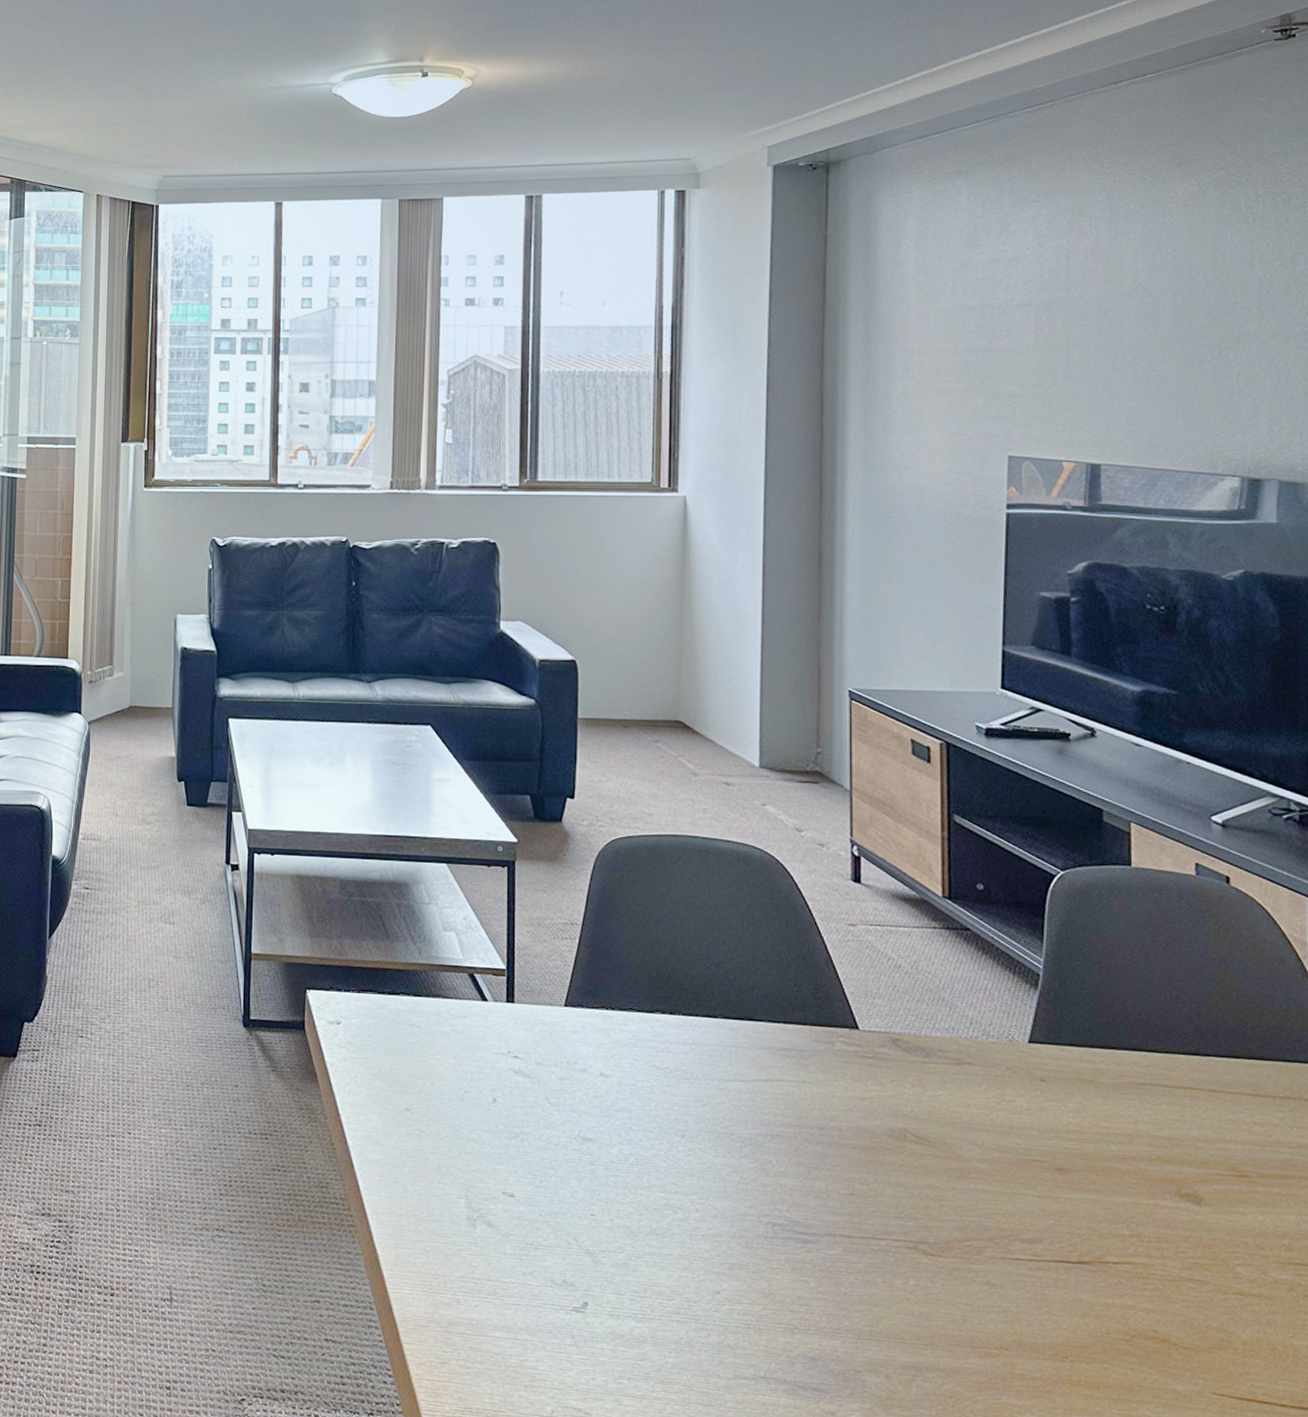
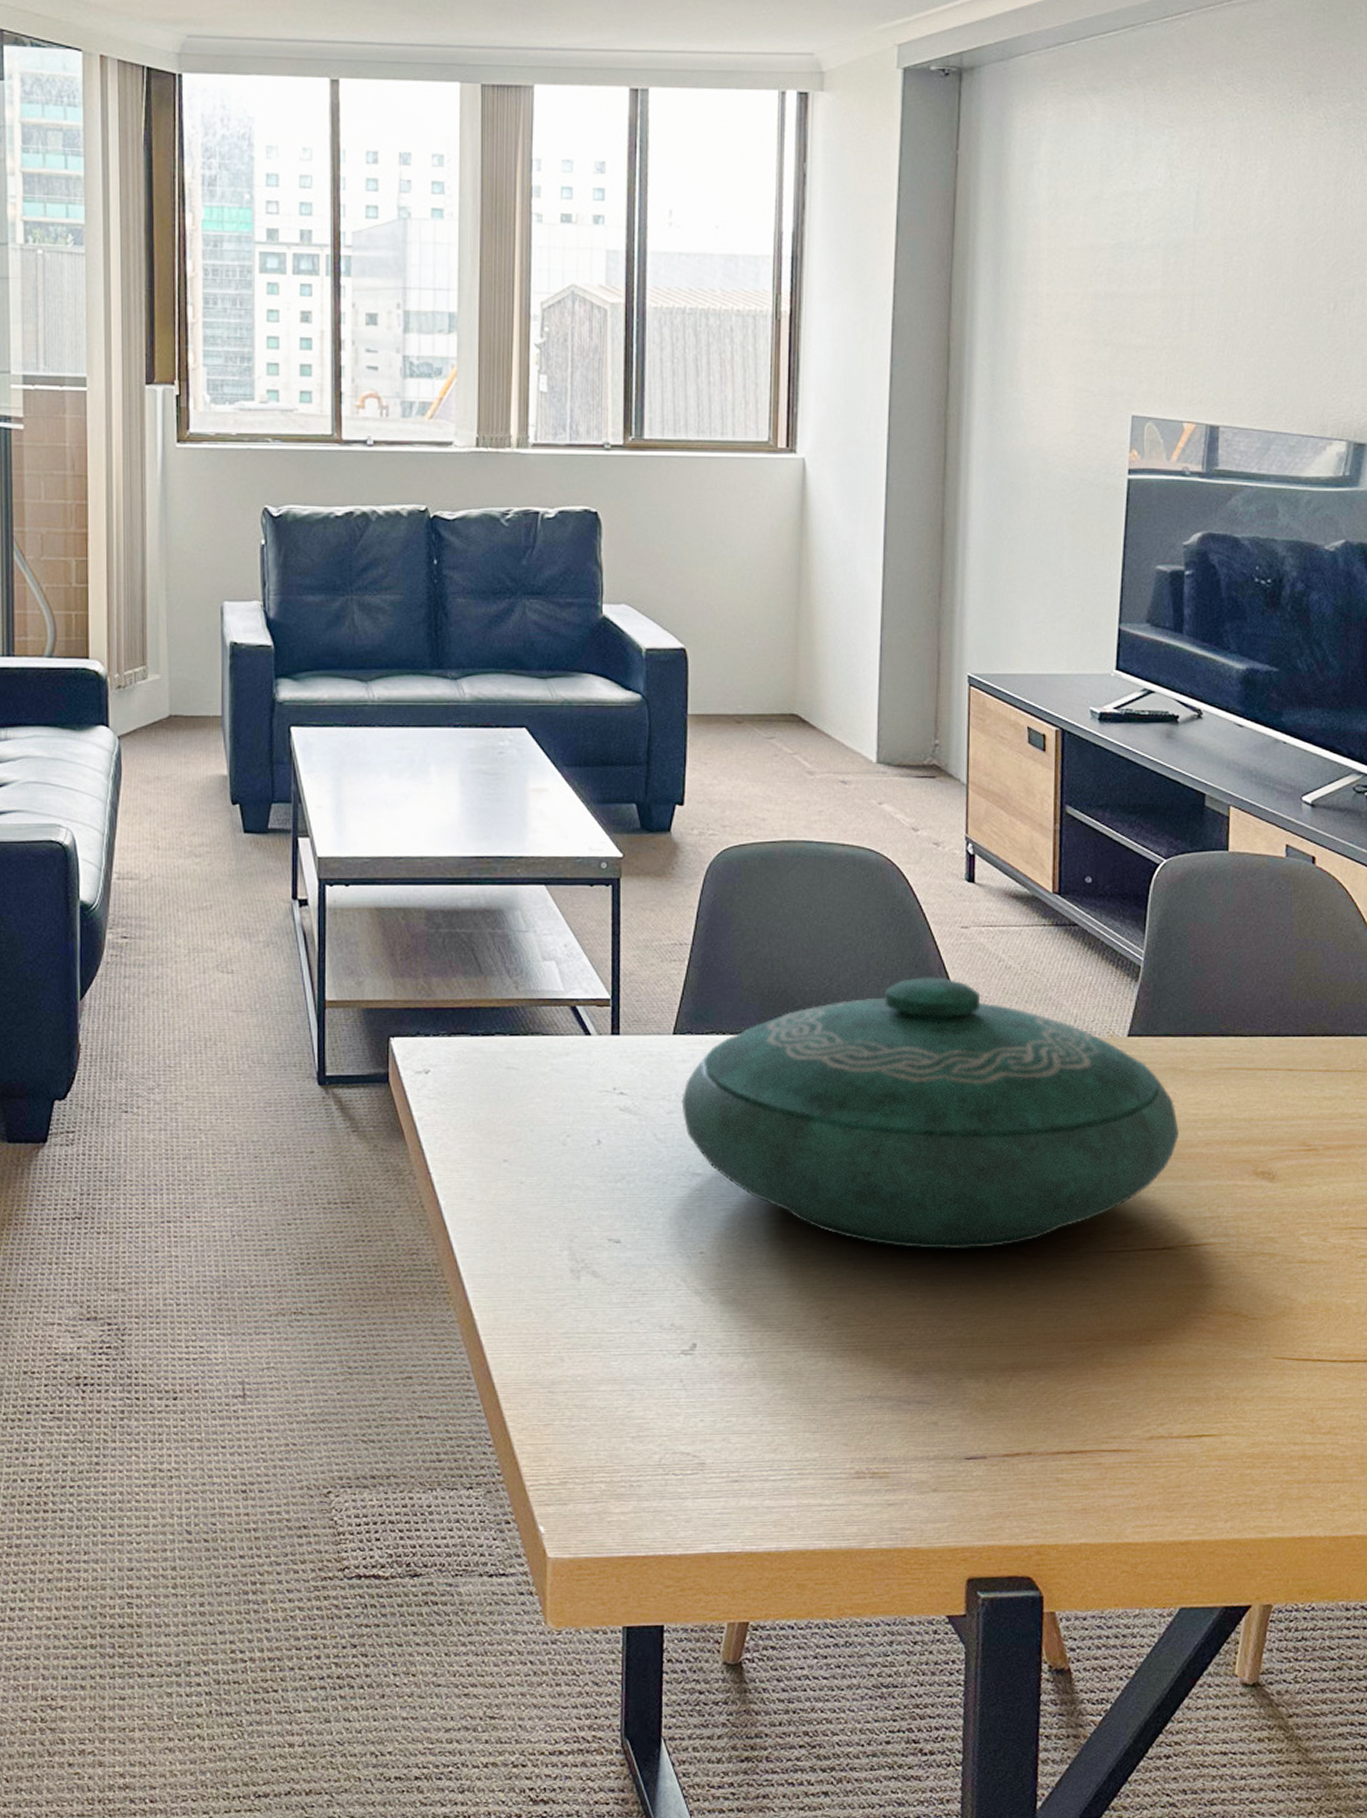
decorative bowl: none [572,969,1090,1241] -> present [681,977,1179,1250]

